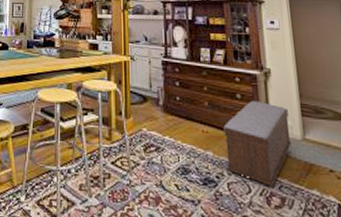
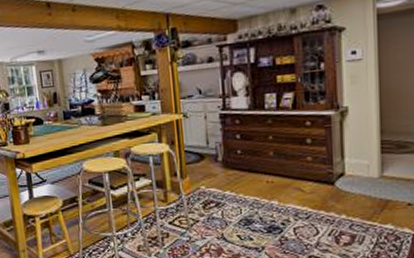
bench: present [223,100,293,187] -> none [290,143,368,227]

